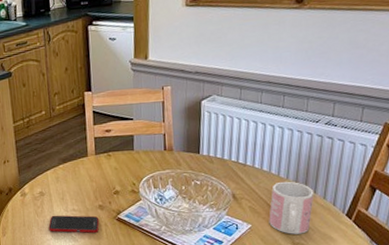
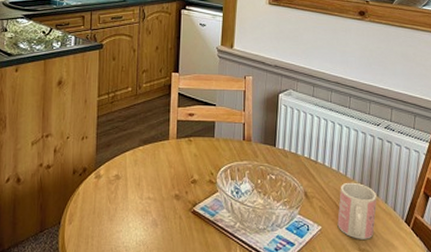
cell phone: present [48,215,100,233] -> none [120,203,174,226]

